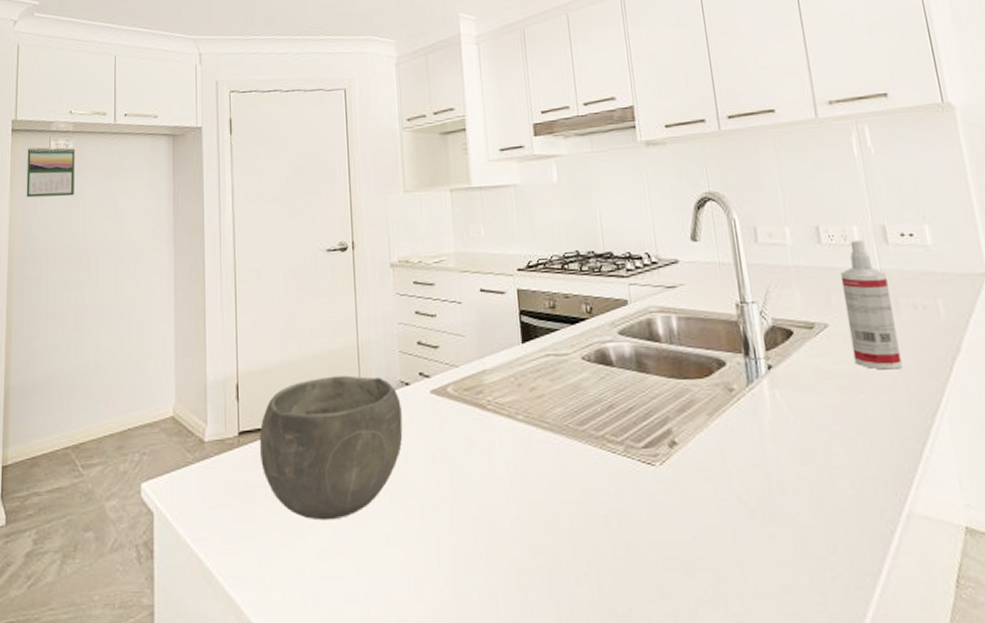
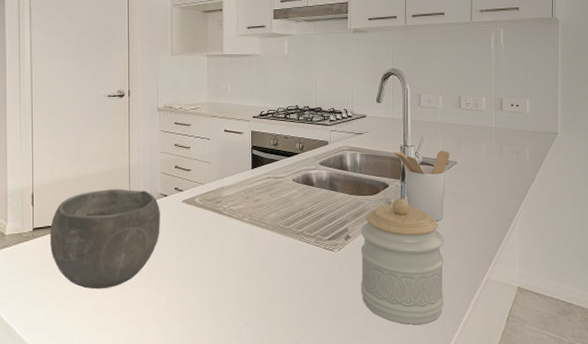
jar: none [691,382,843,587] -> present [360,198,444,325]
utensil holder: none [727,307,819,418] -> present [394,150,450,221]
spray bottle: present [839,240,902,370] -> none [469,107,498,192]

